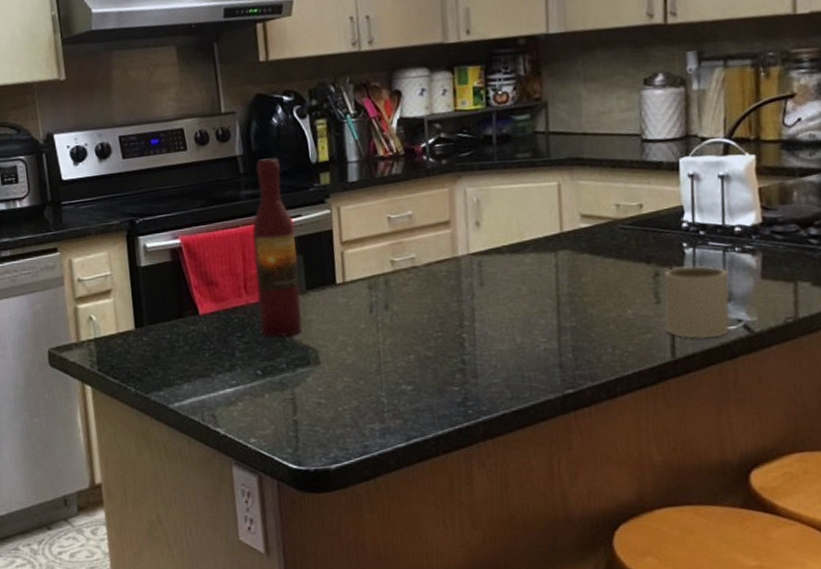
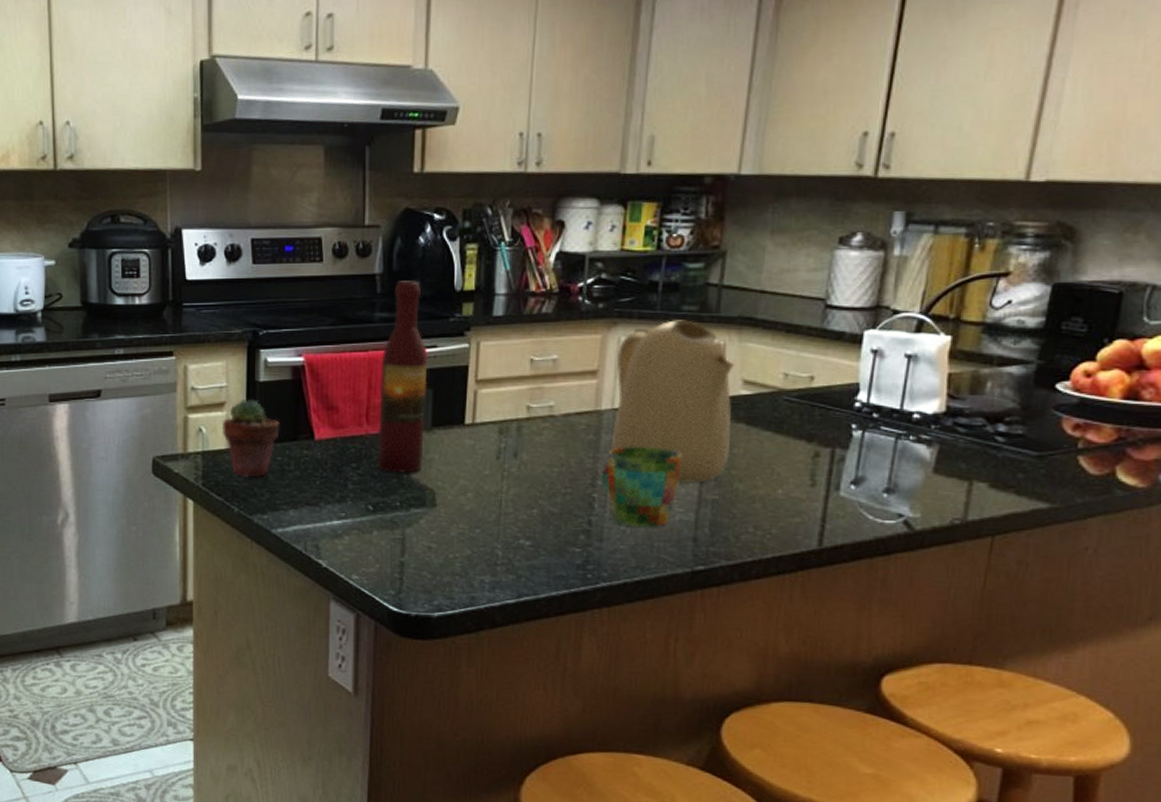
potted succulent: none [110,284,166,359] -> present [221,399,280,478]
kettle: none [465,166,580,315] -> present [611,320,734,484]
mug: none [467,284,539,361] -> present [602,447,681,527]
mug: present [664,266,730,339] -> none [817,450,896,530]

